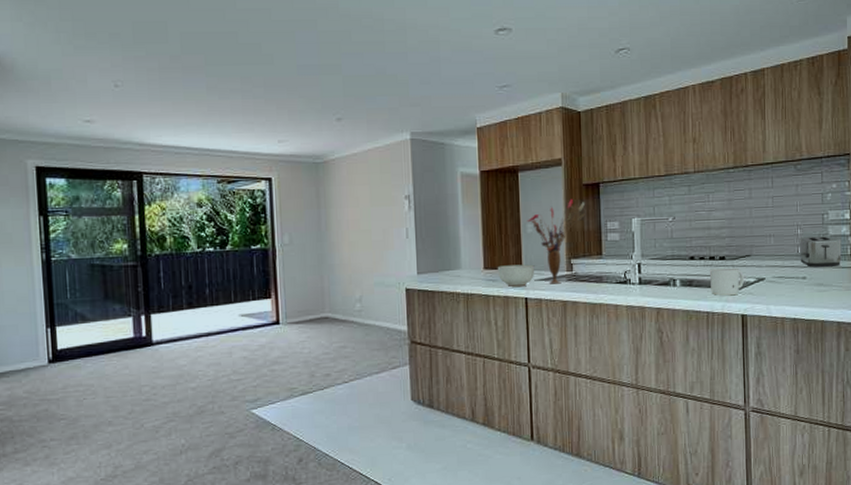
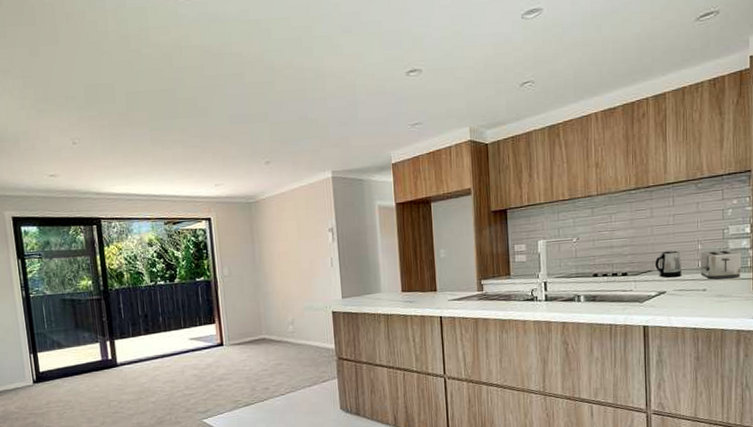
bowl: present [497,264,535,286] -> none [413,286,449,307]
bouquet: present [527,198,585,284] -> none [440,224,494,304]
mug: present [709,267,744,296] -> none [612,282,645,309]
kettle: none [754,234,781,263] -> present [655,250,682,278]

